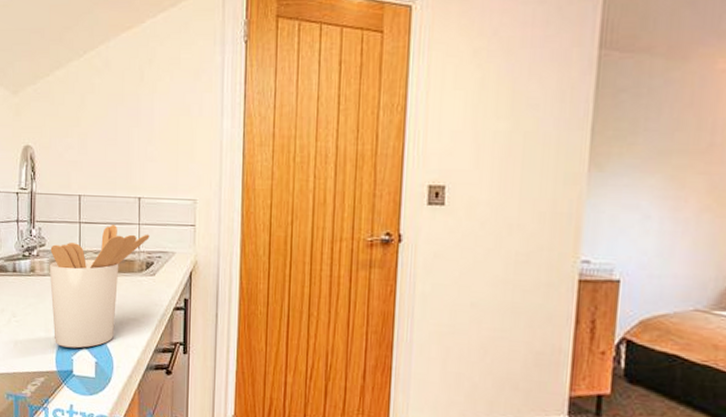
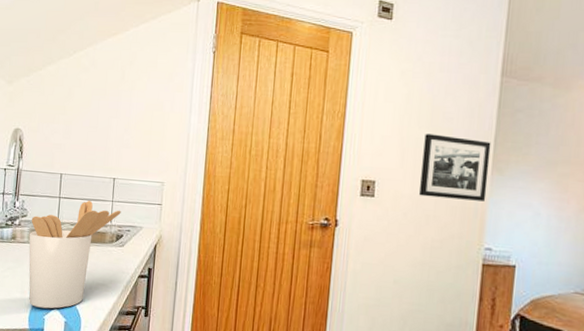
picture frame: none [499,125,588,204] -> present [419,134,491,201]

